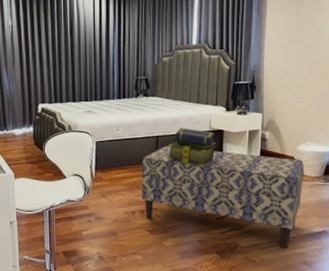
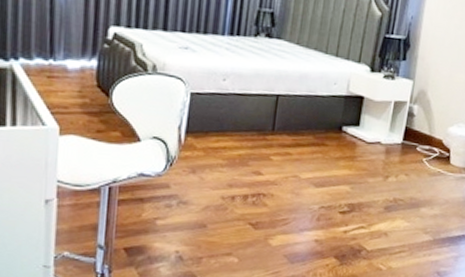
bench: present [141,146,305,249] -> none [246,109,454,256]
stack of books: present [167,128,216,166] -> none [287,87,353,142]

